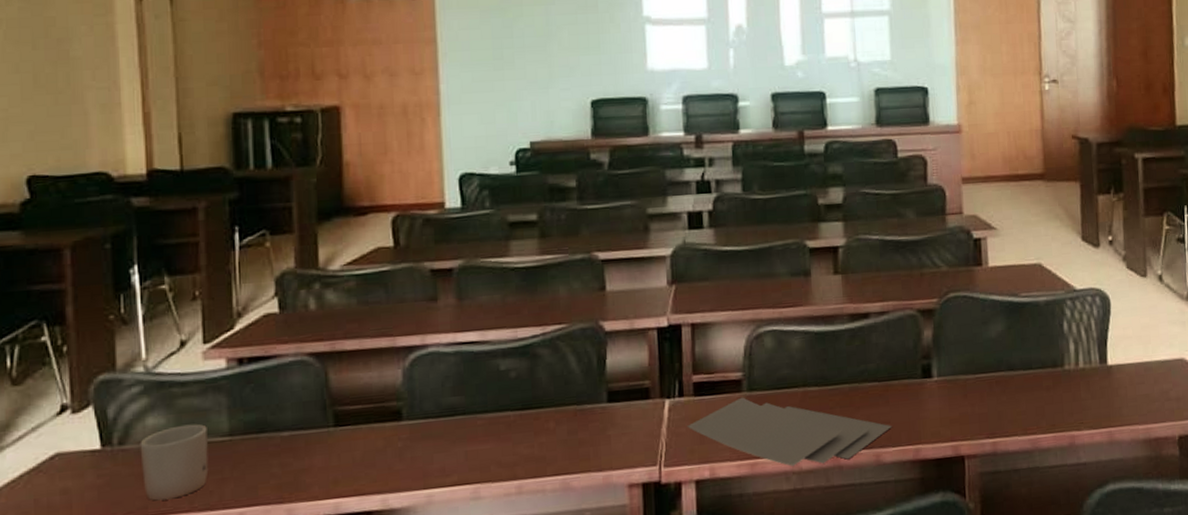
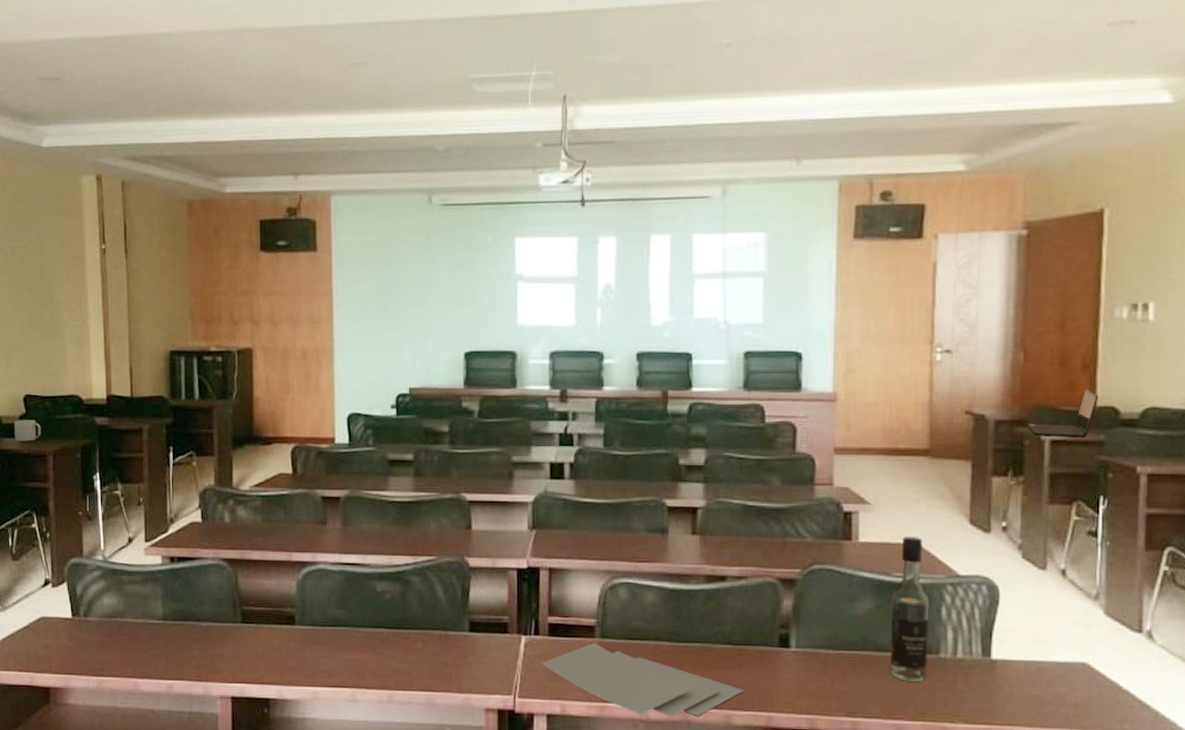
mug: none [13,206,53,235] -> present [14,420,41,442]
mug: present [140,423,209,501] -> none [98,606,147,665]
bottle: none [1020,257,1055,397] -> present [889,537,929,683]
laptop: none [1123,110,1178,156] -> present [1027,388,1099,439]

